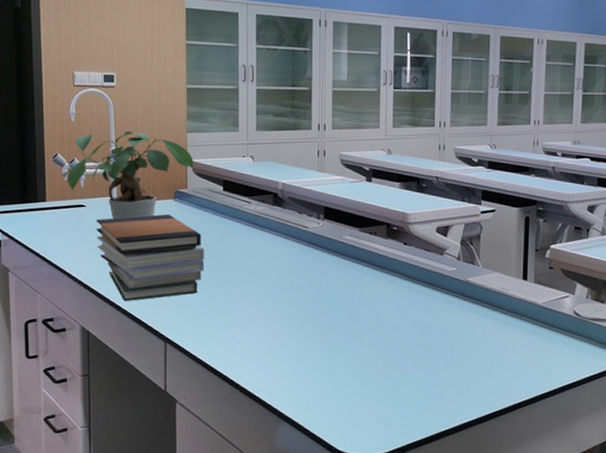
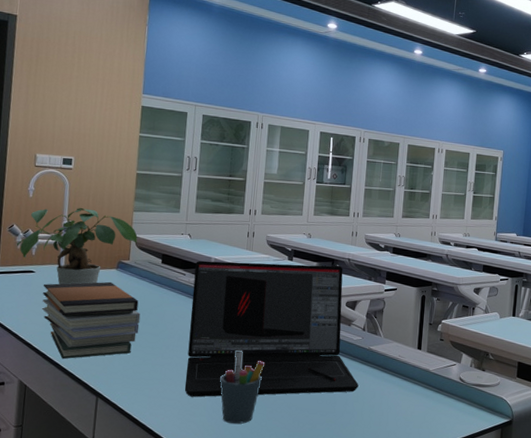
laptop: none [259,186,456,340] -> present [184,260,359,397]
pen holder: none [298,286,348,369] -> present [220,349,265,424]

